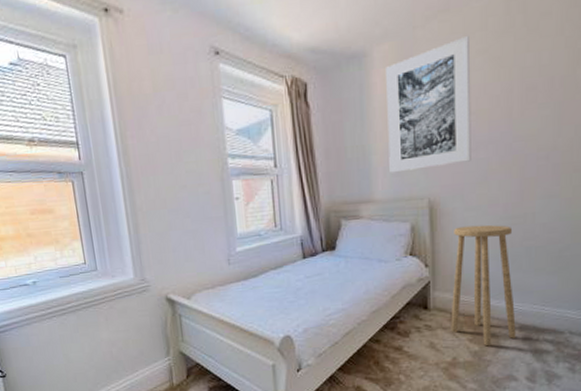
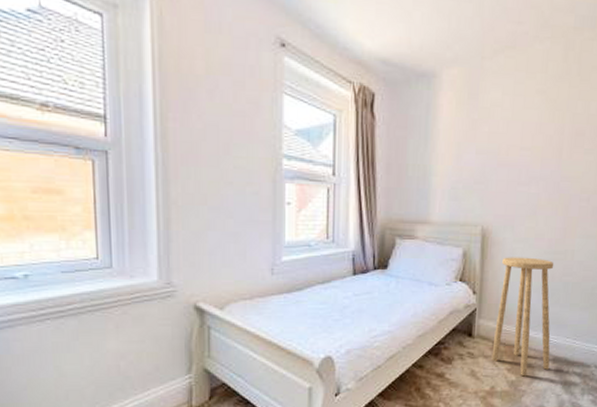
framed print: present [386,35,471,173] -> none [448,74,531,197]

